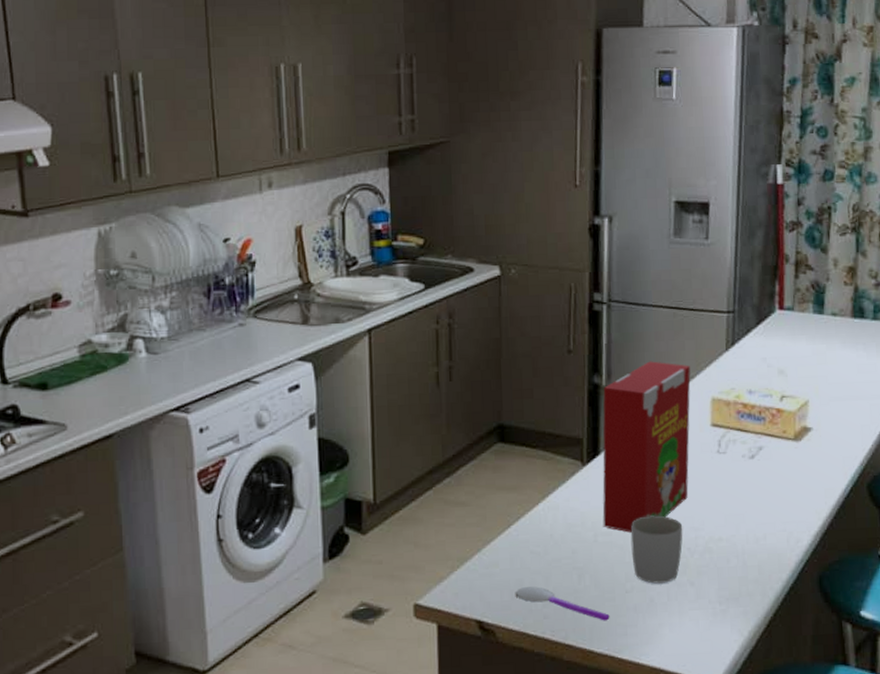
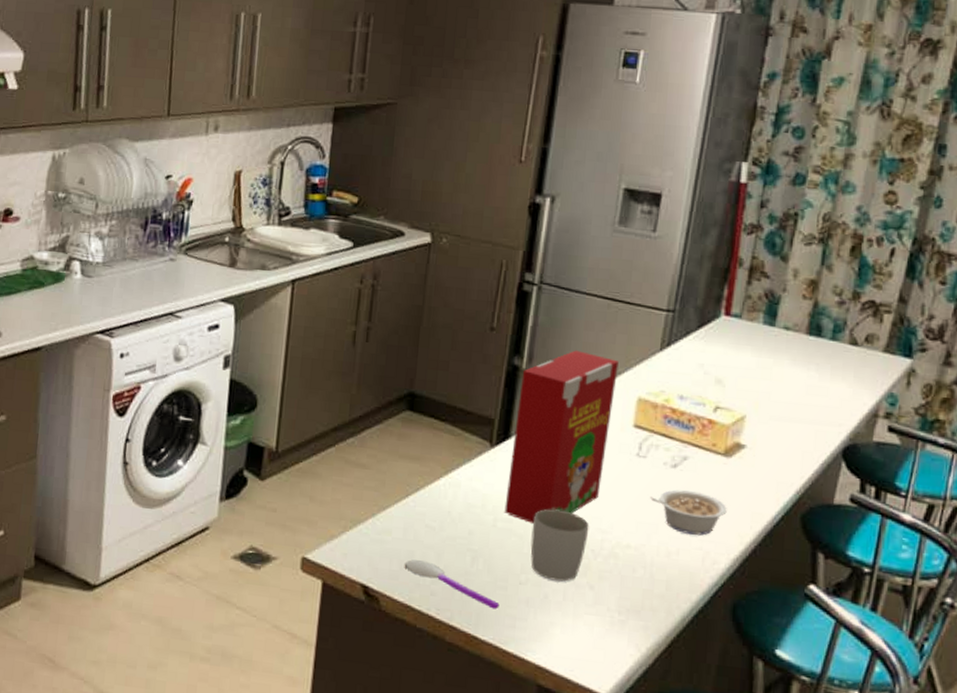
legume: none [733,478,803,519] -> present [649,489,727,536]

